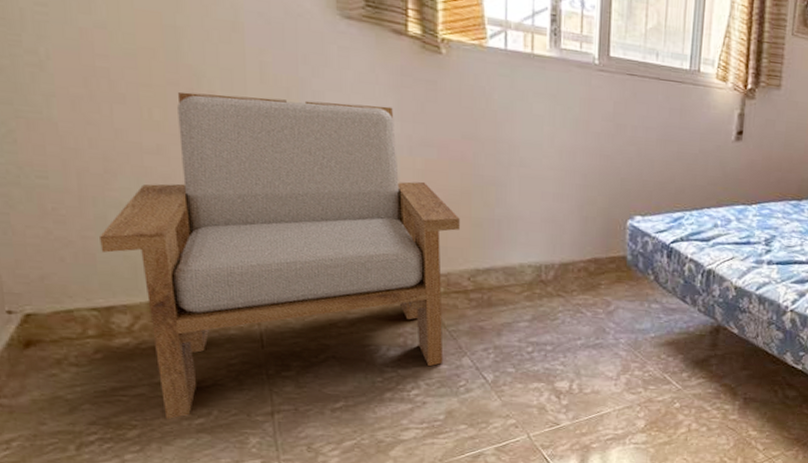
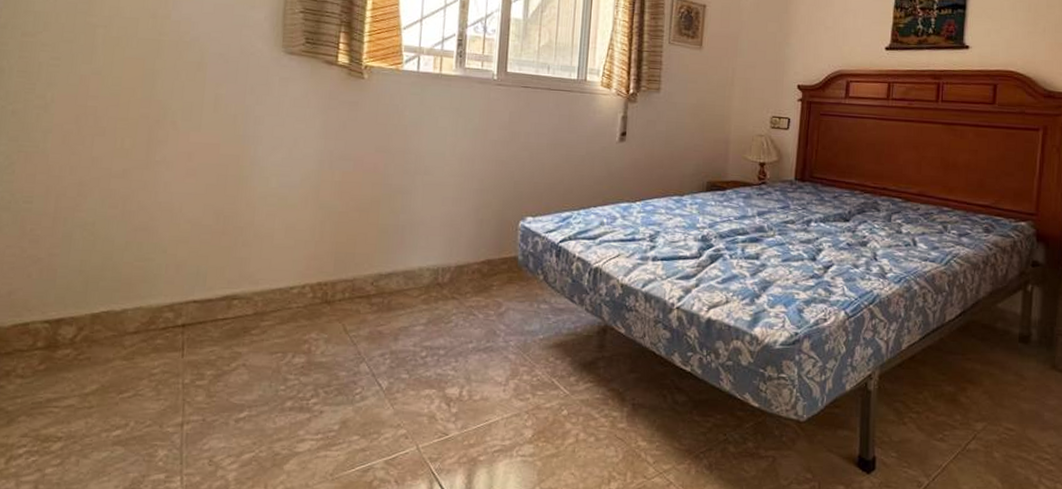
armchair: present [100,92,460,419] -> none [62,123,368,431]

